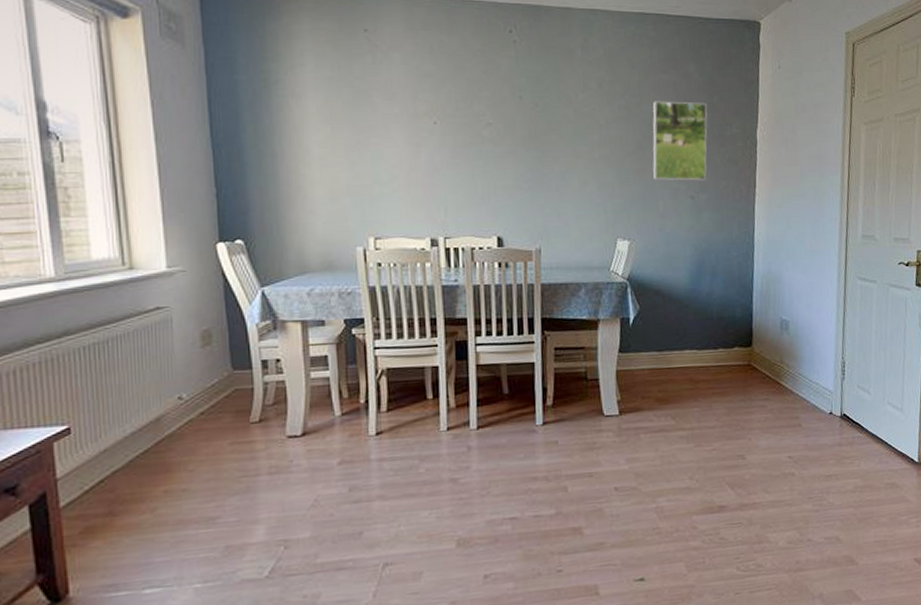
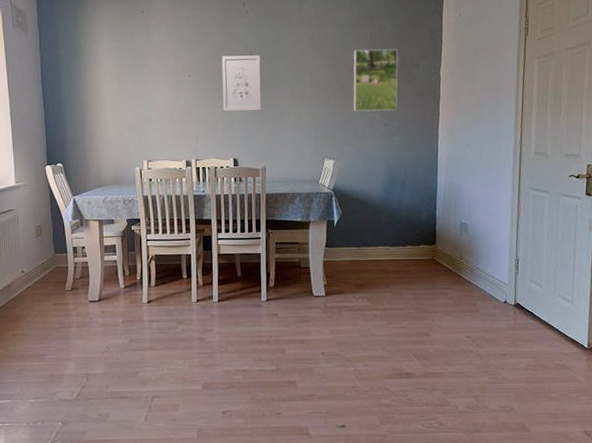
wall art: none [480,98,534,175] -> present [221,55,261,112]

